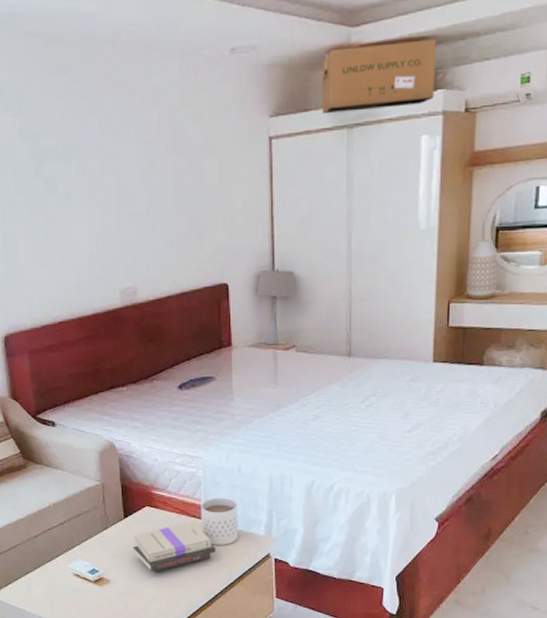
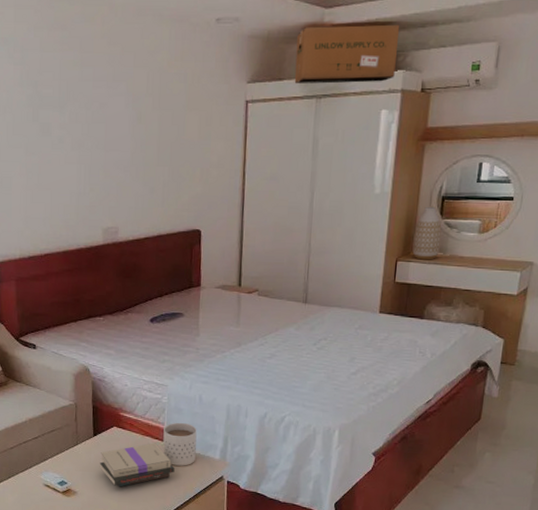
table lamp: present [256,268,295,345] -> none [225,219,262,288]

